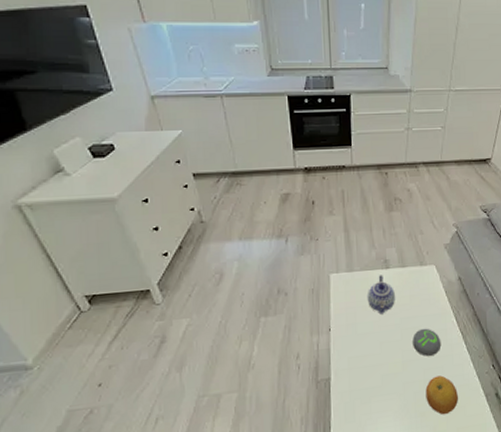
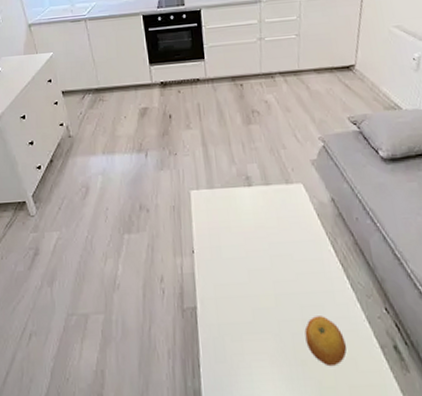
teapot: present [368,275,395,315] -> none [230,193,261,238]
coaster: present [413,328,441,356] -> none [284,256,319,290]

